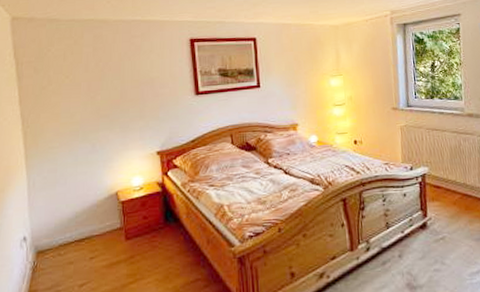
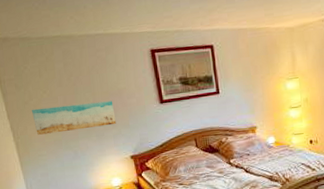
wall art: none [49,90,145,124] -> present [32,101,116,135]

